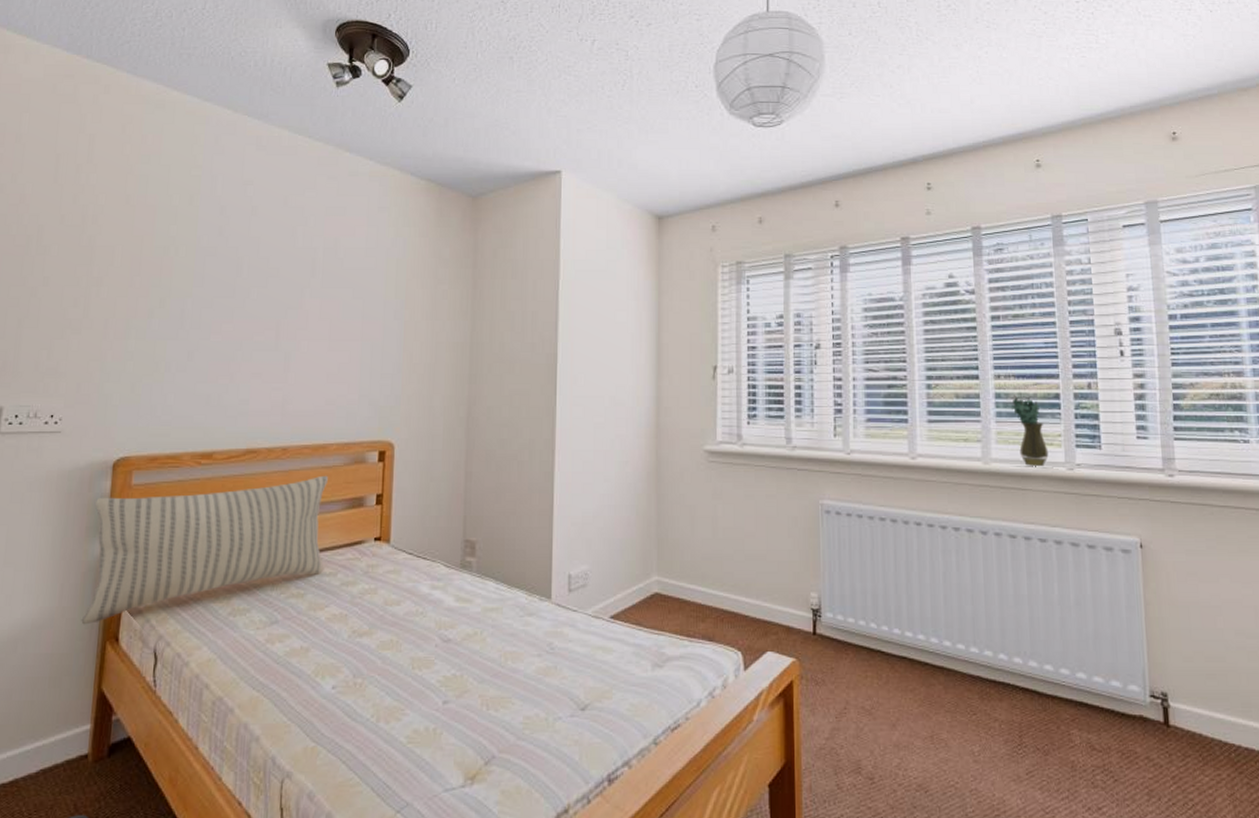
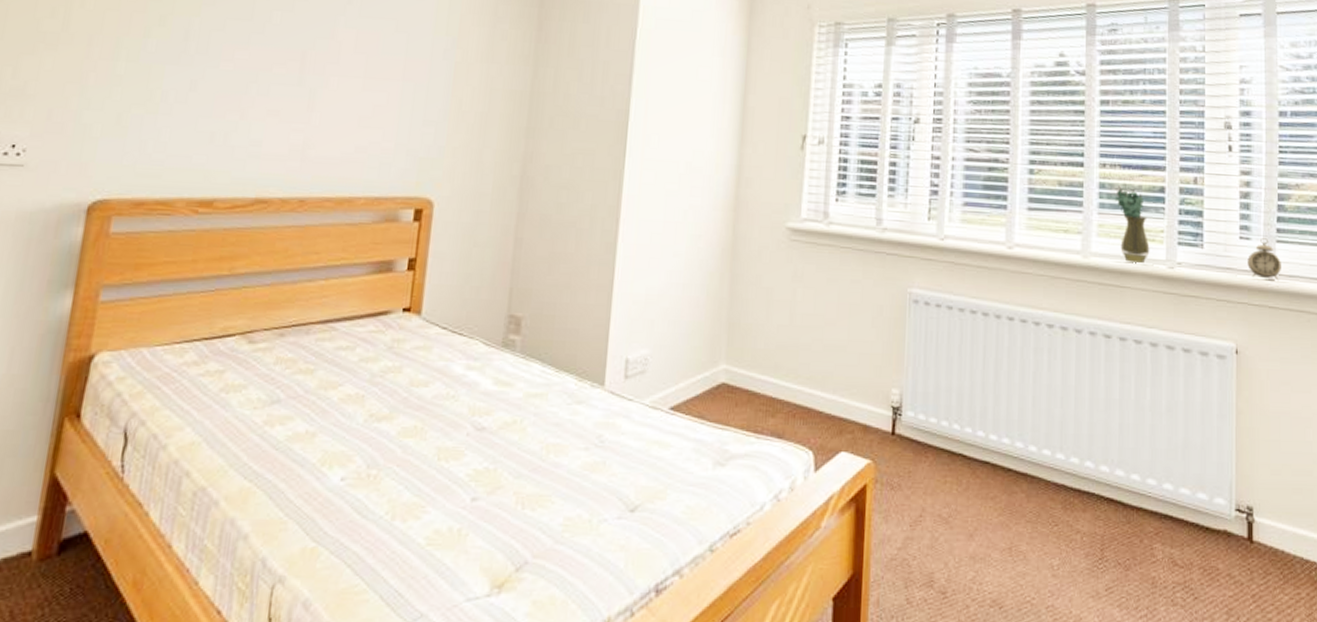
pillow: present [81,475,328,625] -> none [34,233,352,397]
alarm clock: none [1146,437,1181,477] -> present [1247,238,1281,281]

